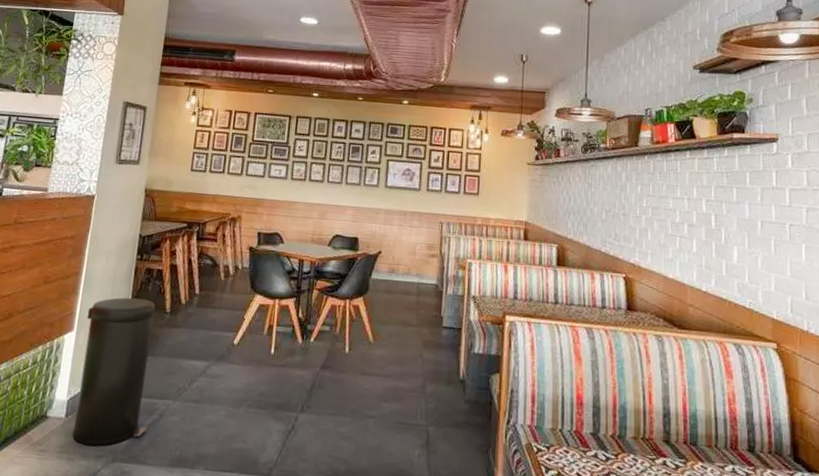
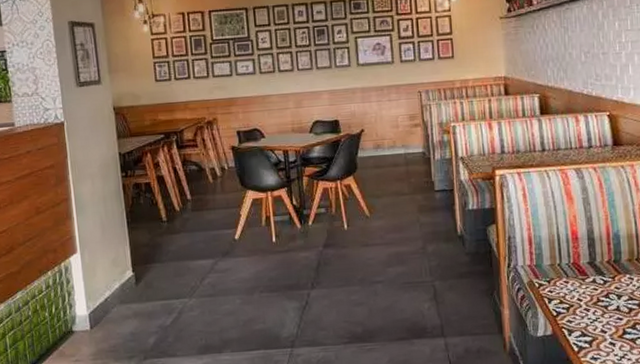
pedal bin: present [72,297,156,447] -> none [86,212,171,350]

